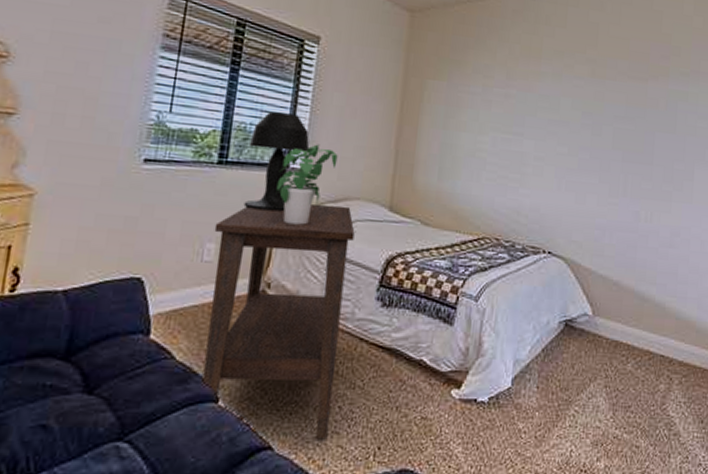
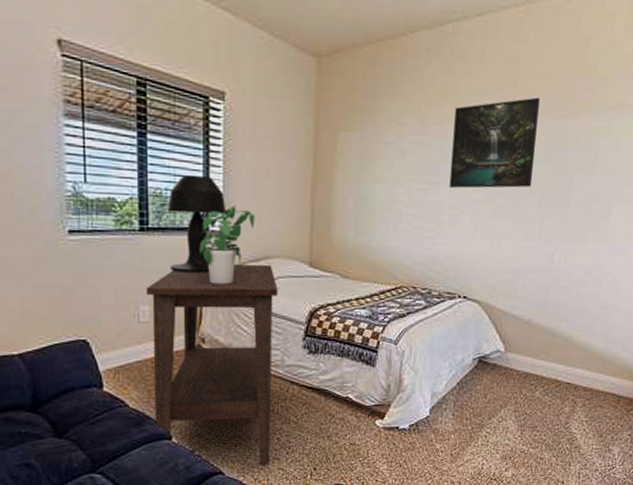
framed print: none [533,60,619,144] -> present [449,97,540,189]

